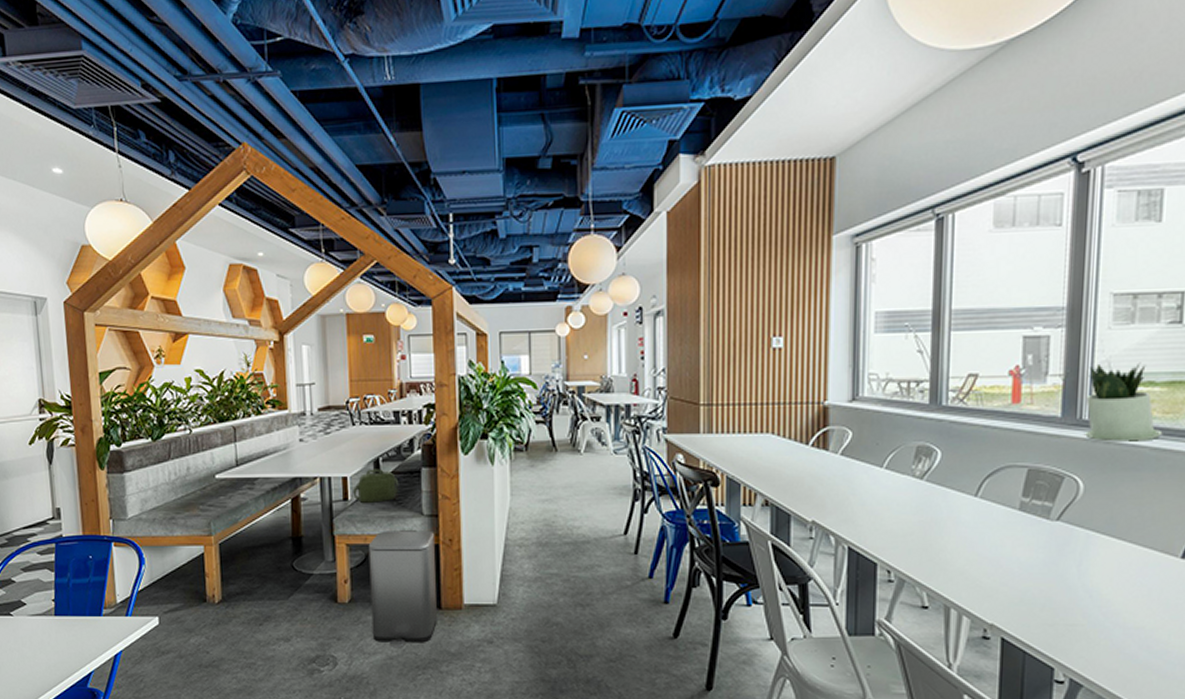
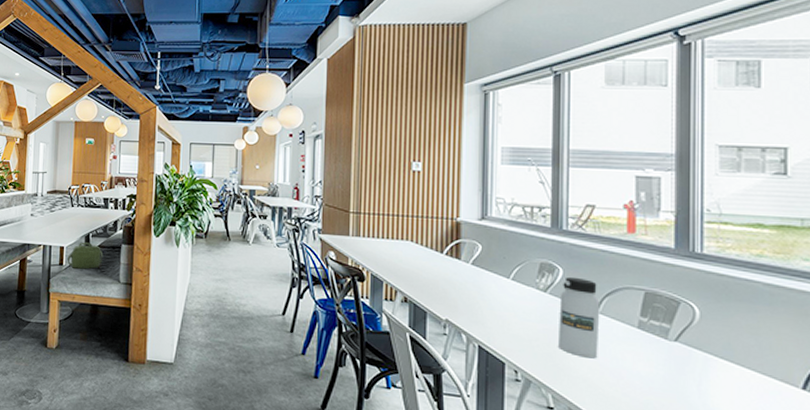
pedal bin: present [368,529,437,647] -> none [72,292,128,391]
water bottle: none [935,459,981,548] -> present [559,276,600,359]
planter: present [1083,362,1163,442] -> none [697,205,775,277]

